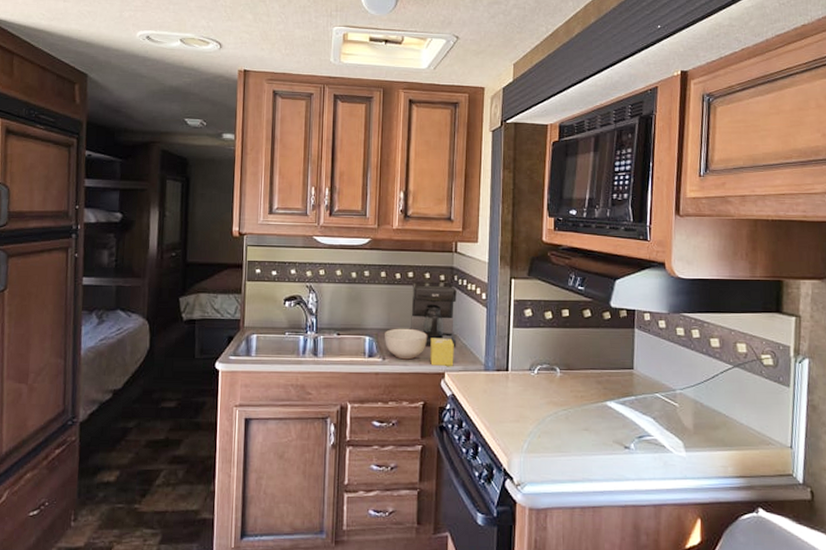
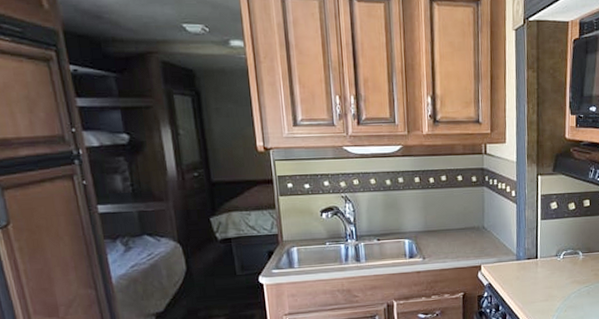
bowl: present [385,328,428,360] -> none [423,228,464,258]
coffee maker: present [410,281,457,347] -> none [446,183,491,244]
sponge: present [429,338,454,366] -> none [466,234,489,260]

